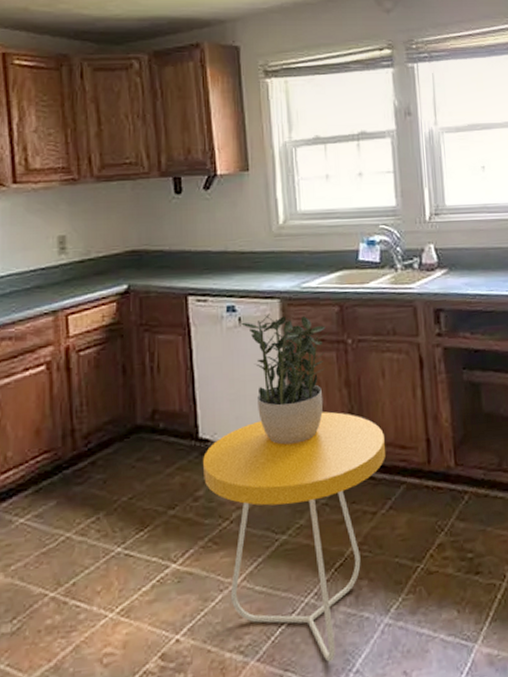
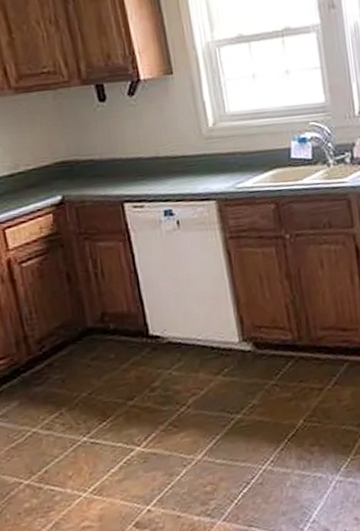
side table: present [203,411,386,662] -> none [155,302,329,516]
potted plant: present [241,313,330,445] -> none [180,214,268,336]

